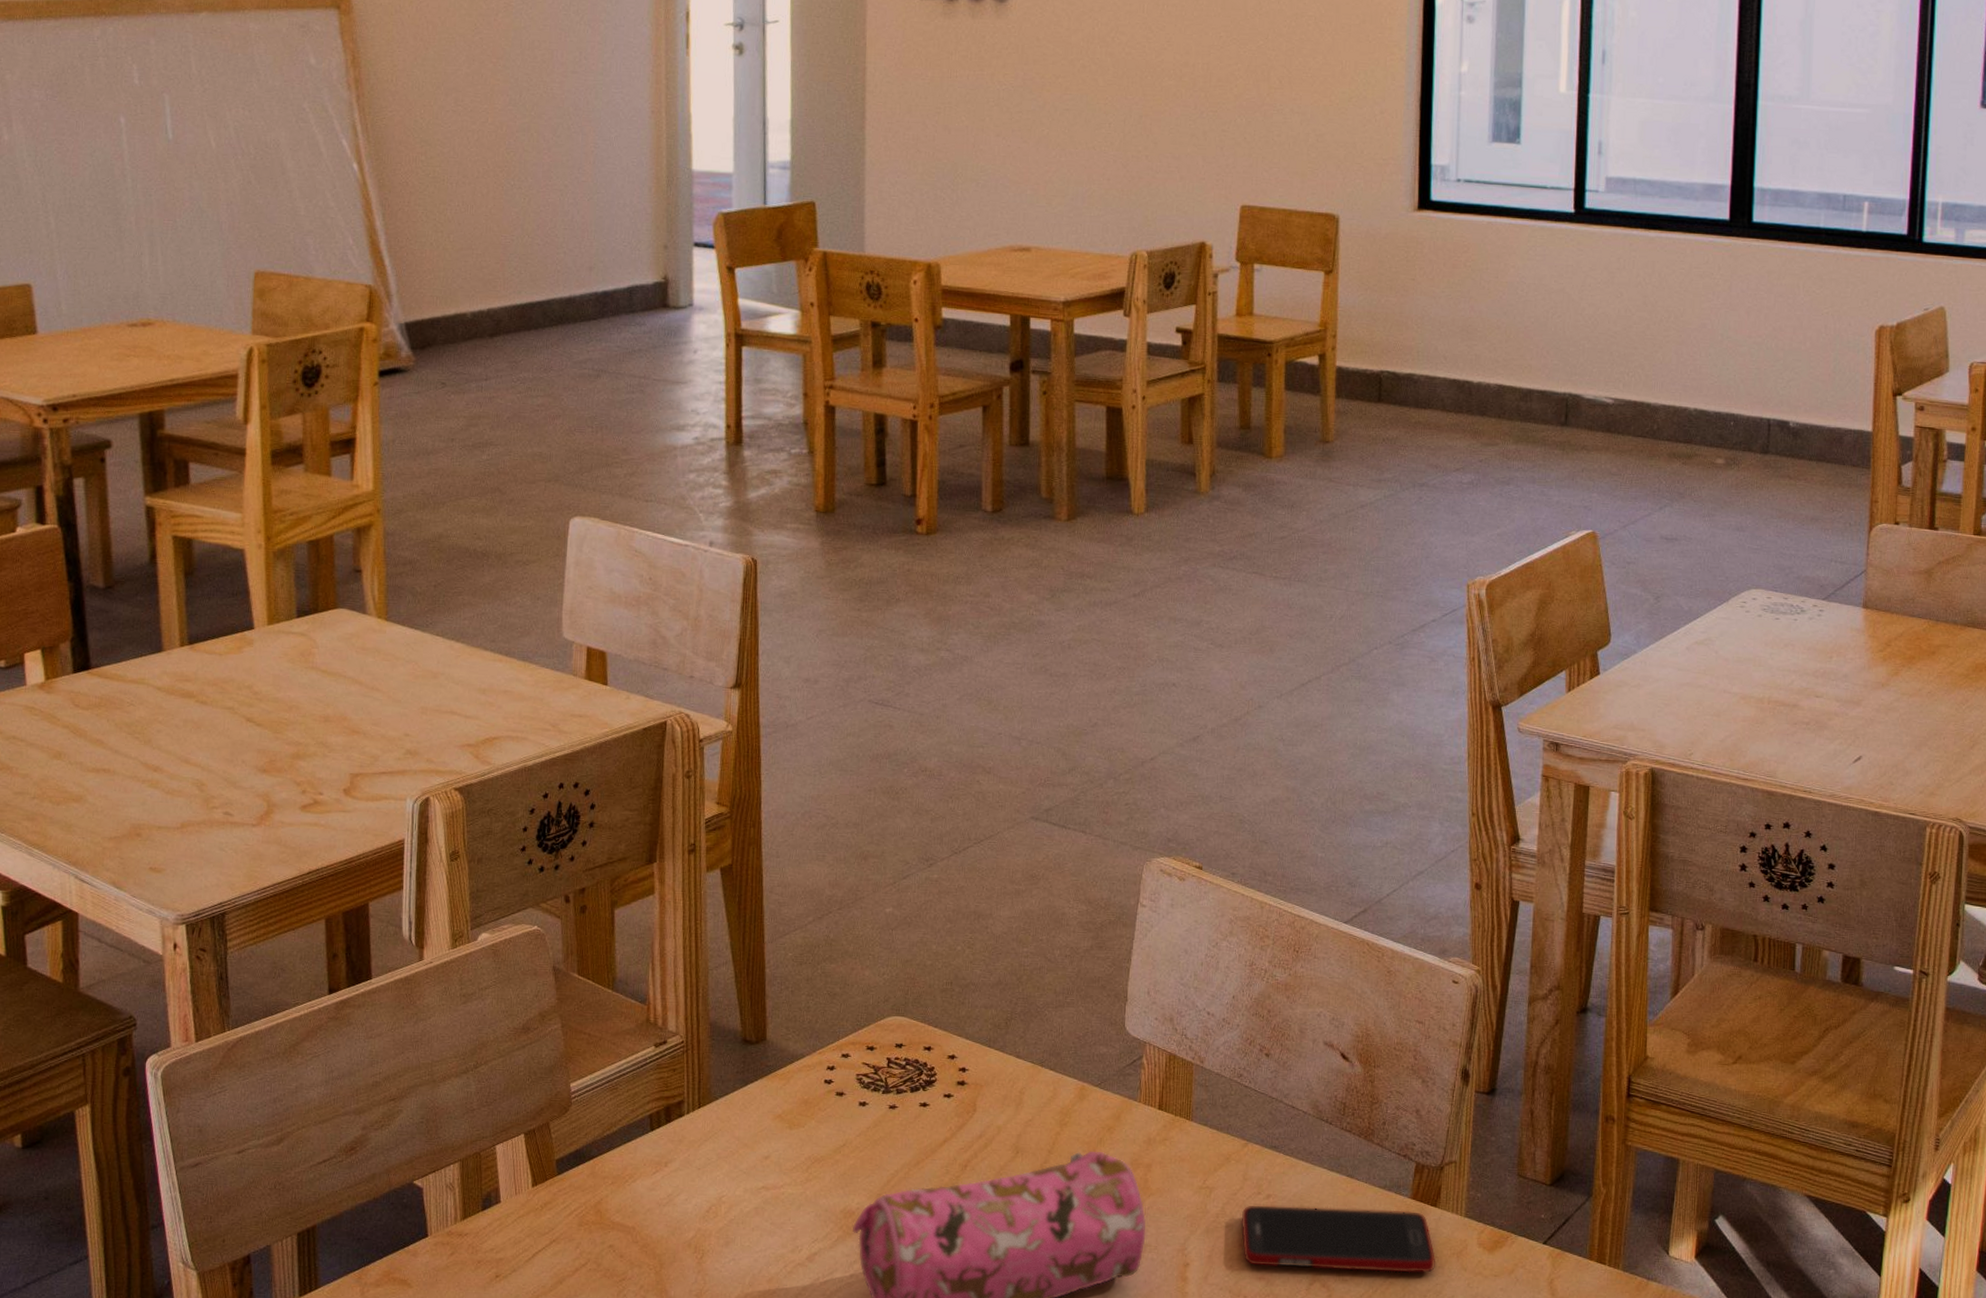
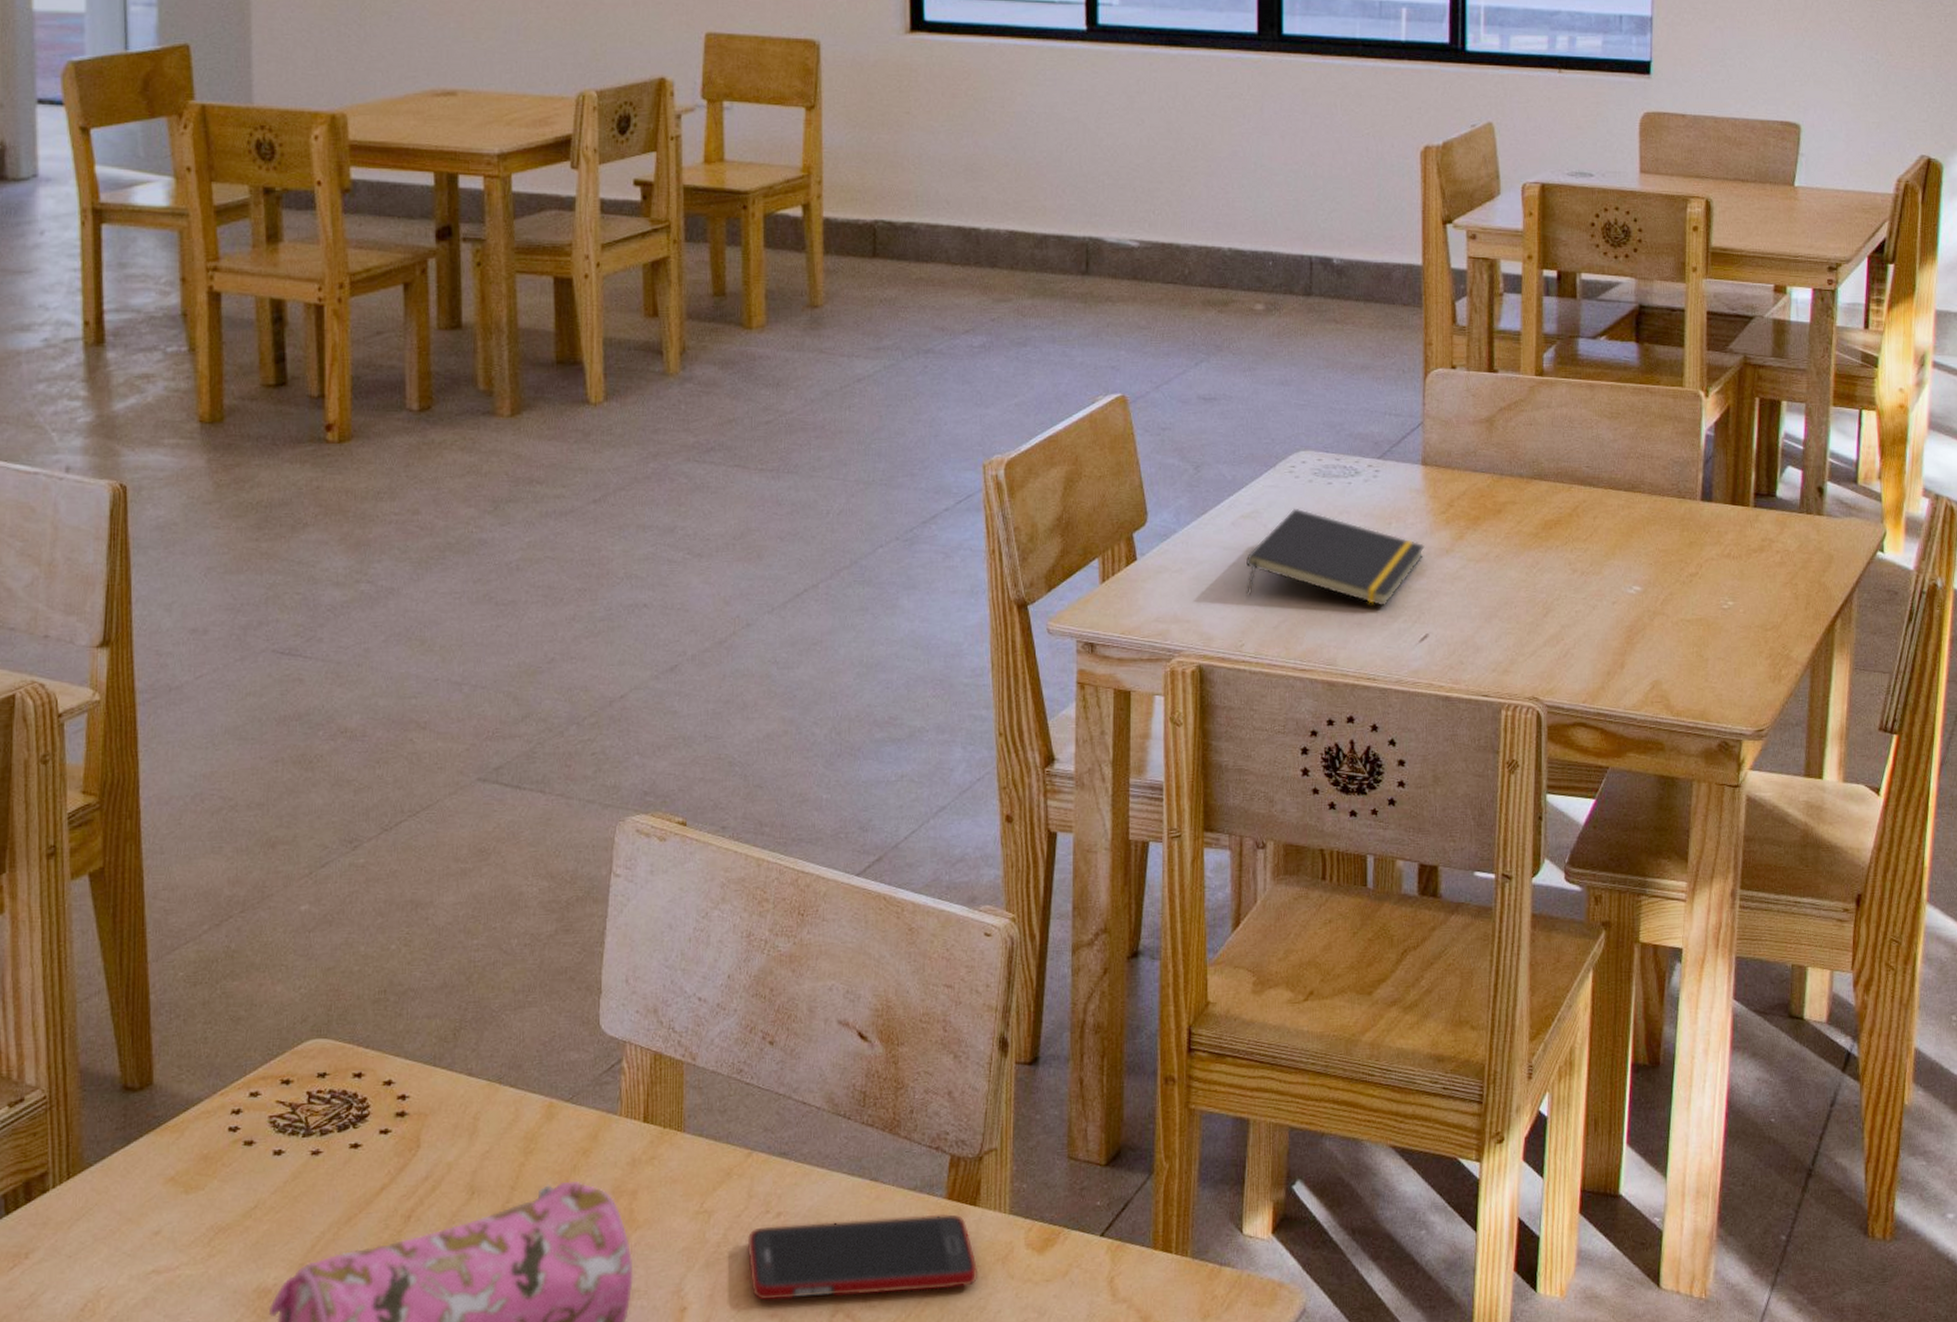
notepad: none [1697,638,1862,729] -> present [1245,508,1425,607]

